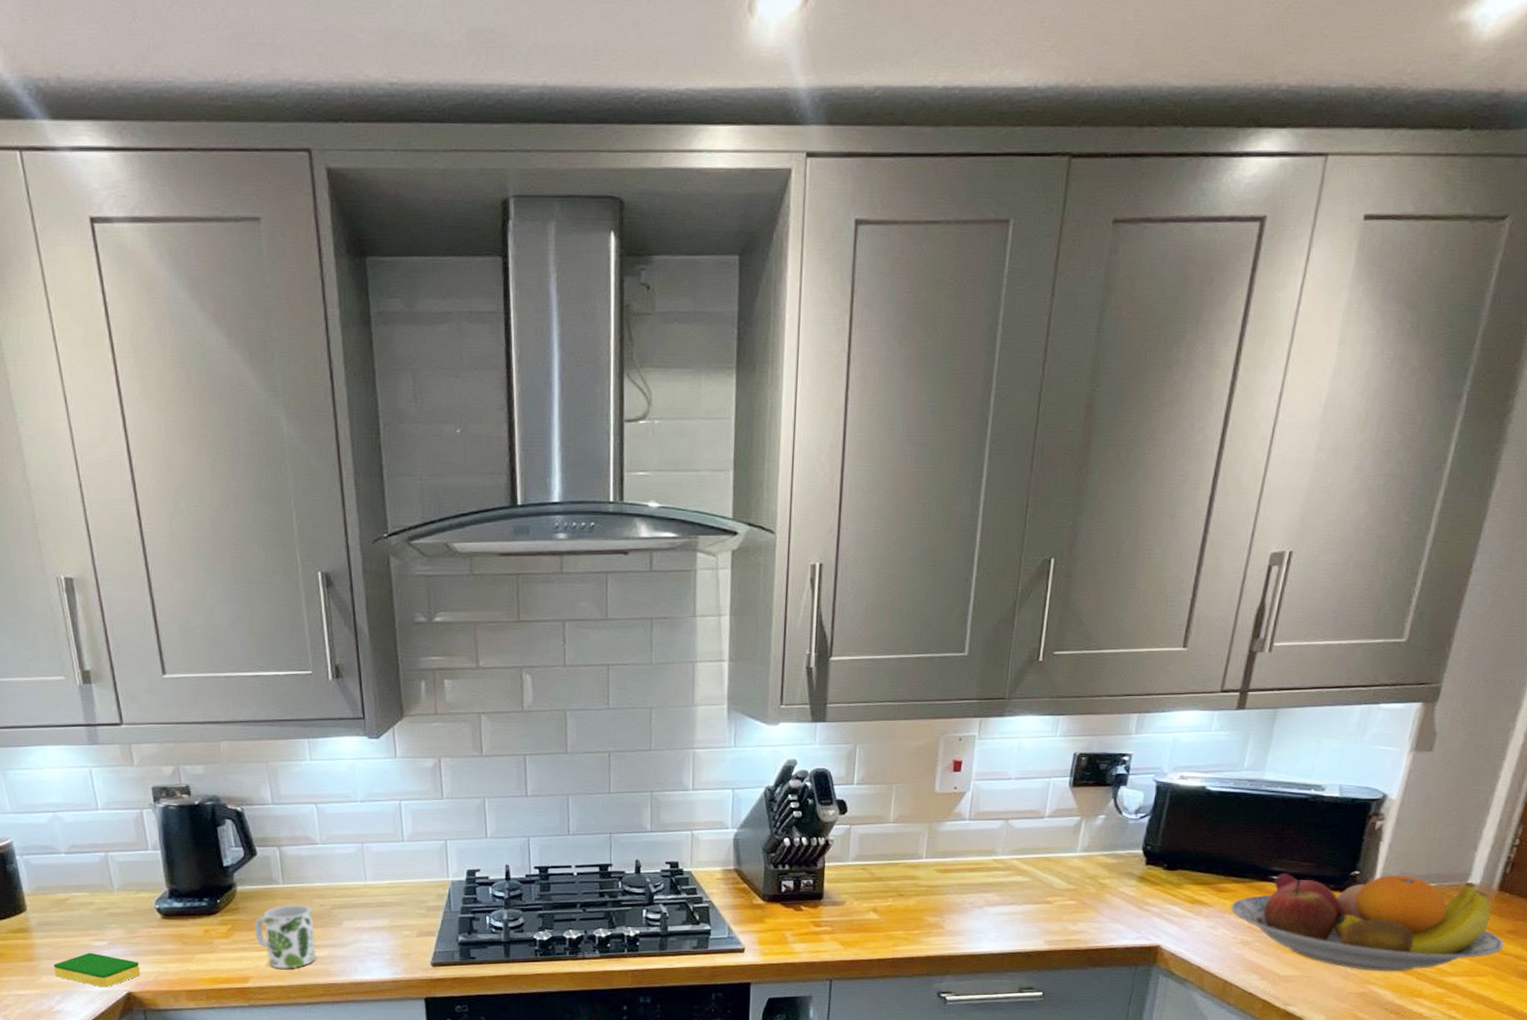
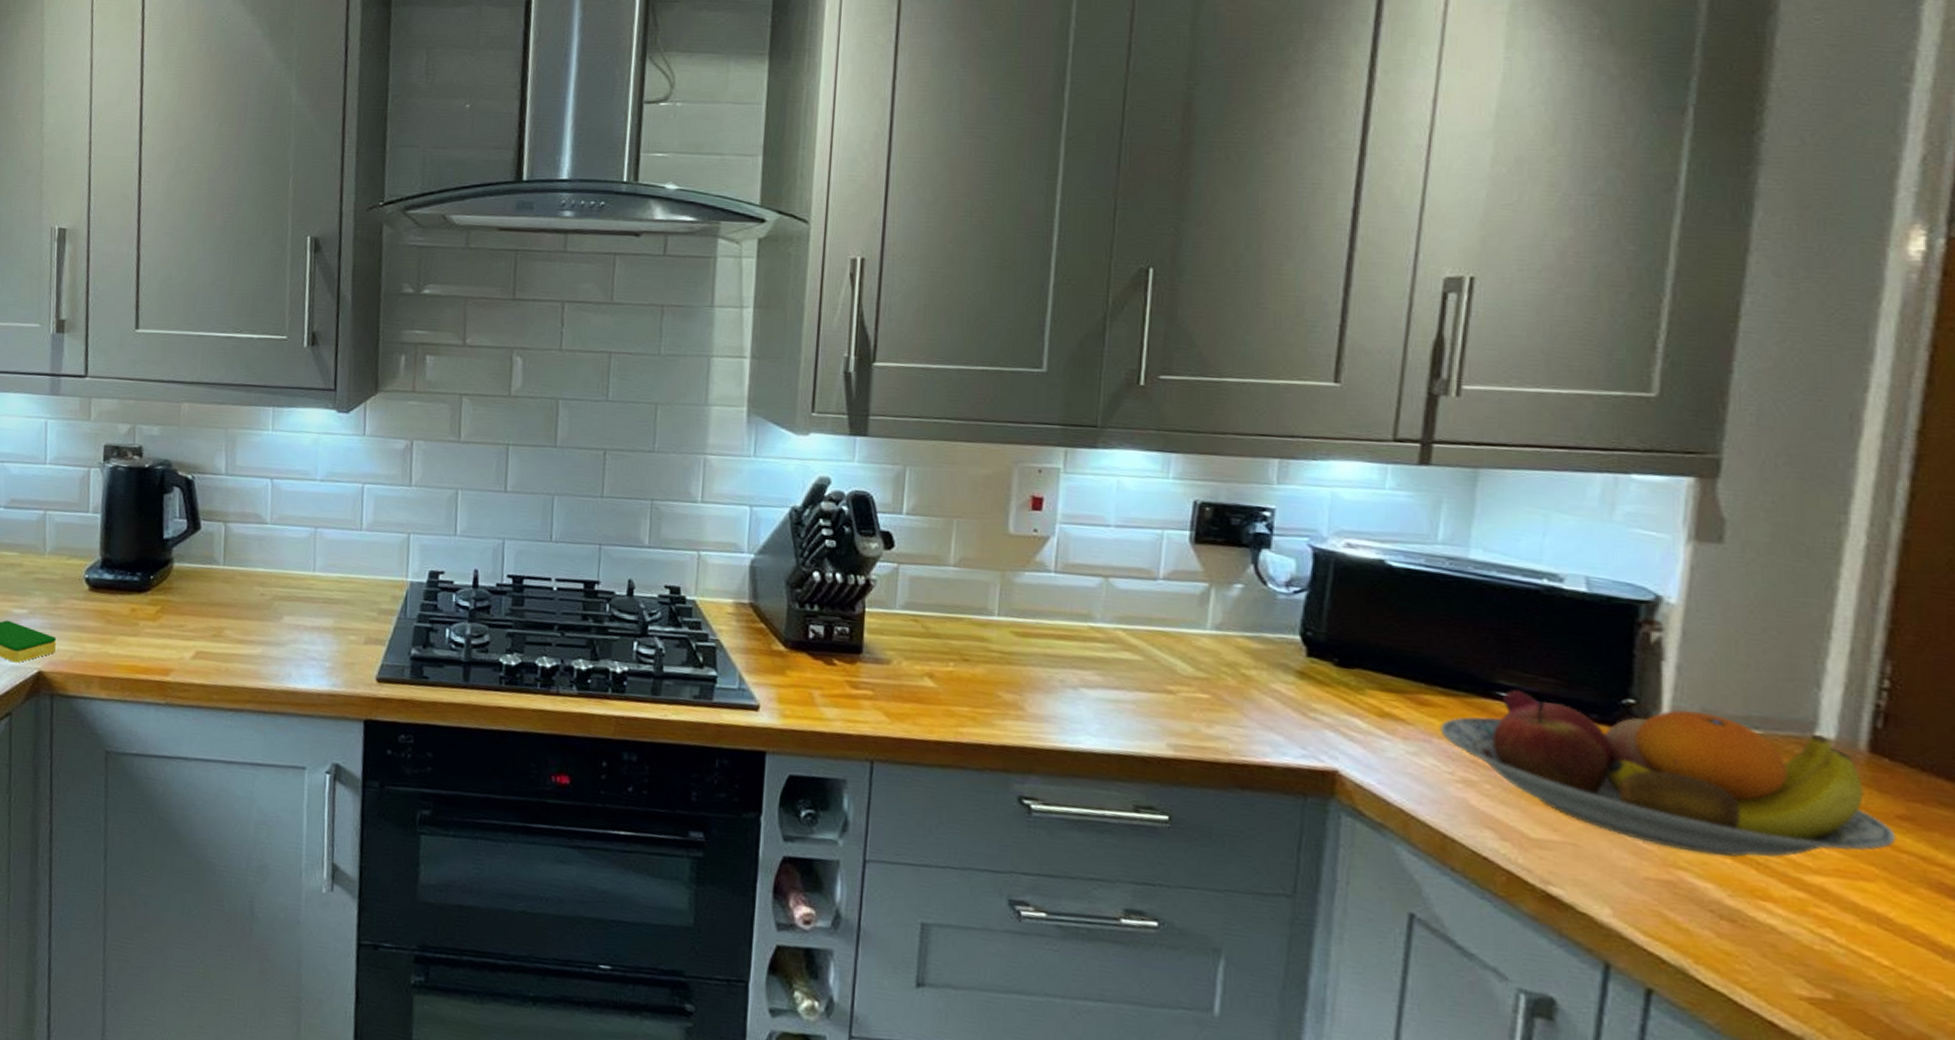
mug: present [255,904,316,969] -> none [185,589,251,665]

